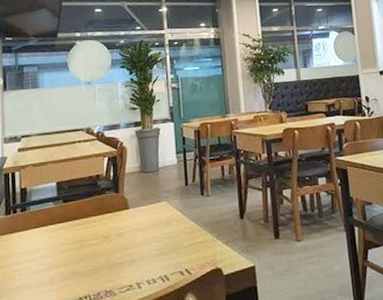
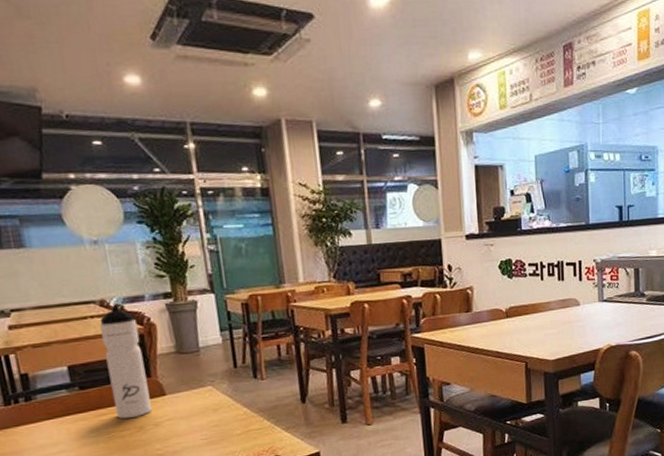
water bottle: none [85,133,117,229] -> present [100,306,152,419]

